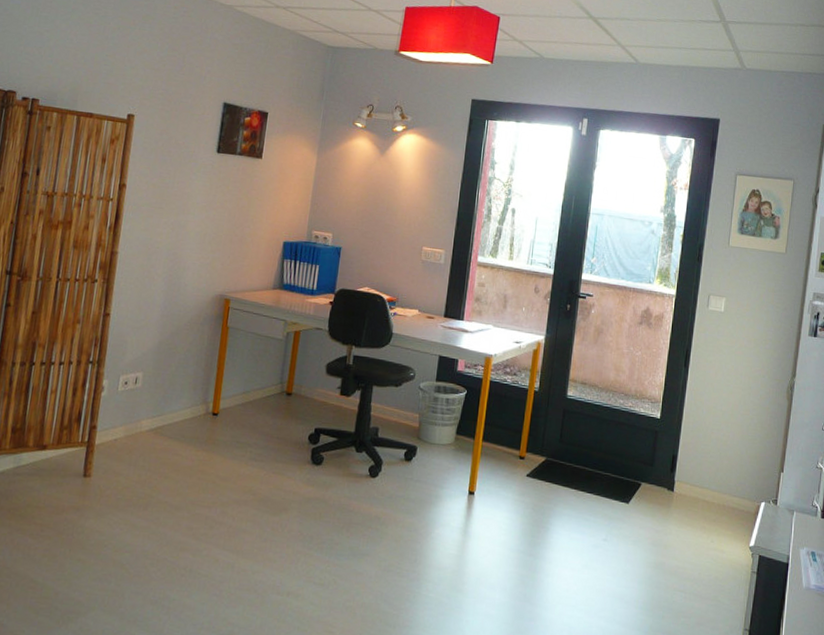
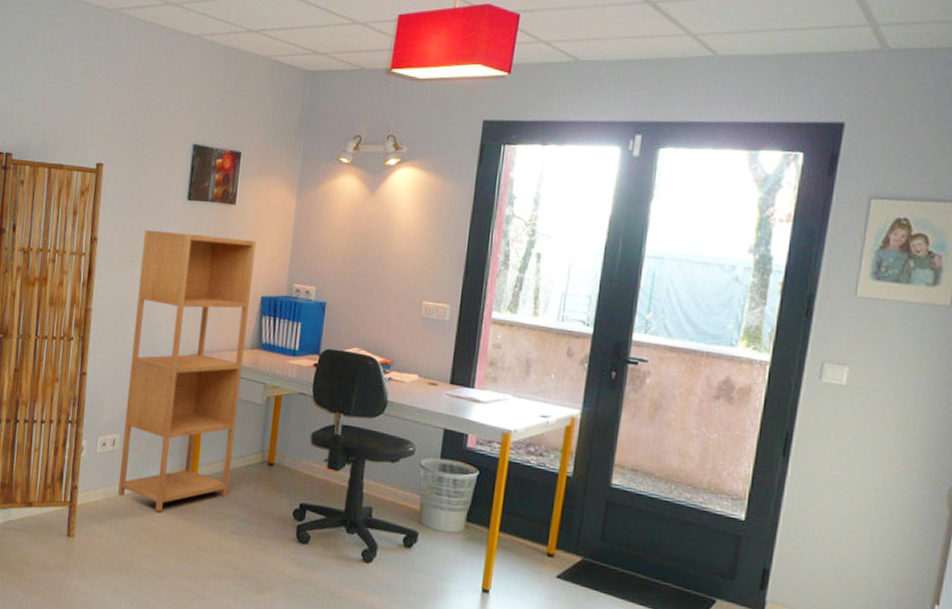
bookcase: none [139,178,280,446] -> present [118,229,257,513]

